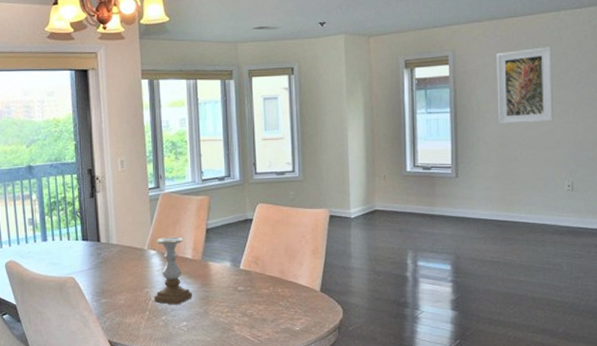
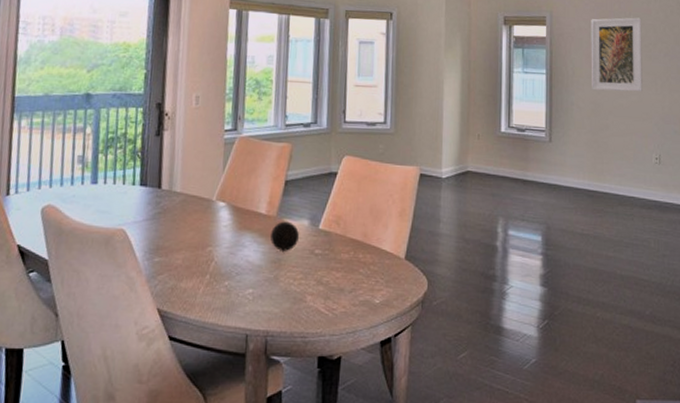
candle holder: present [154,236,192,305] -> none [217,186,263,268]
decorative ball: none [198,264,224,289] -> present [270,221,300,251]

